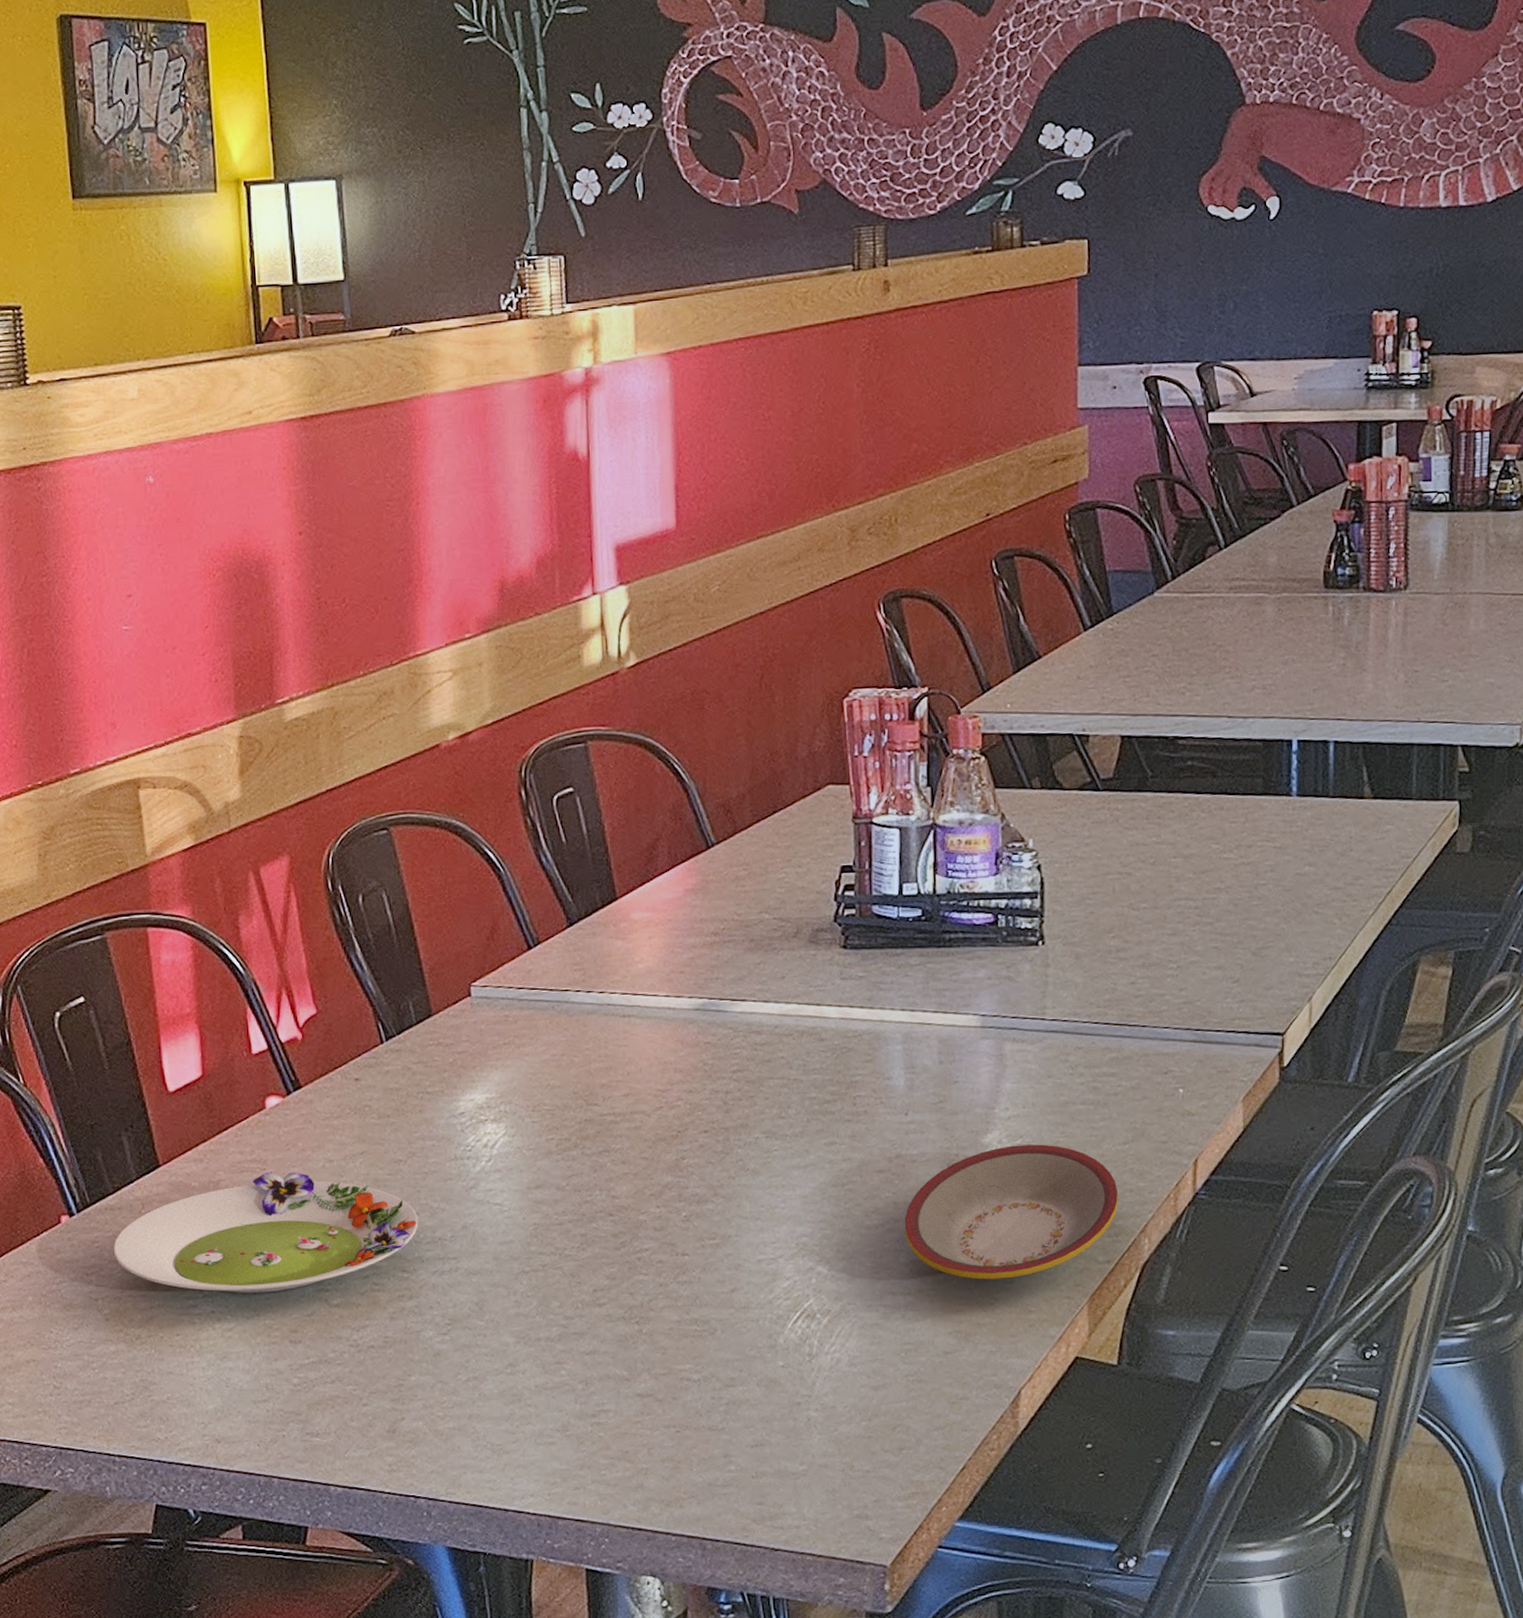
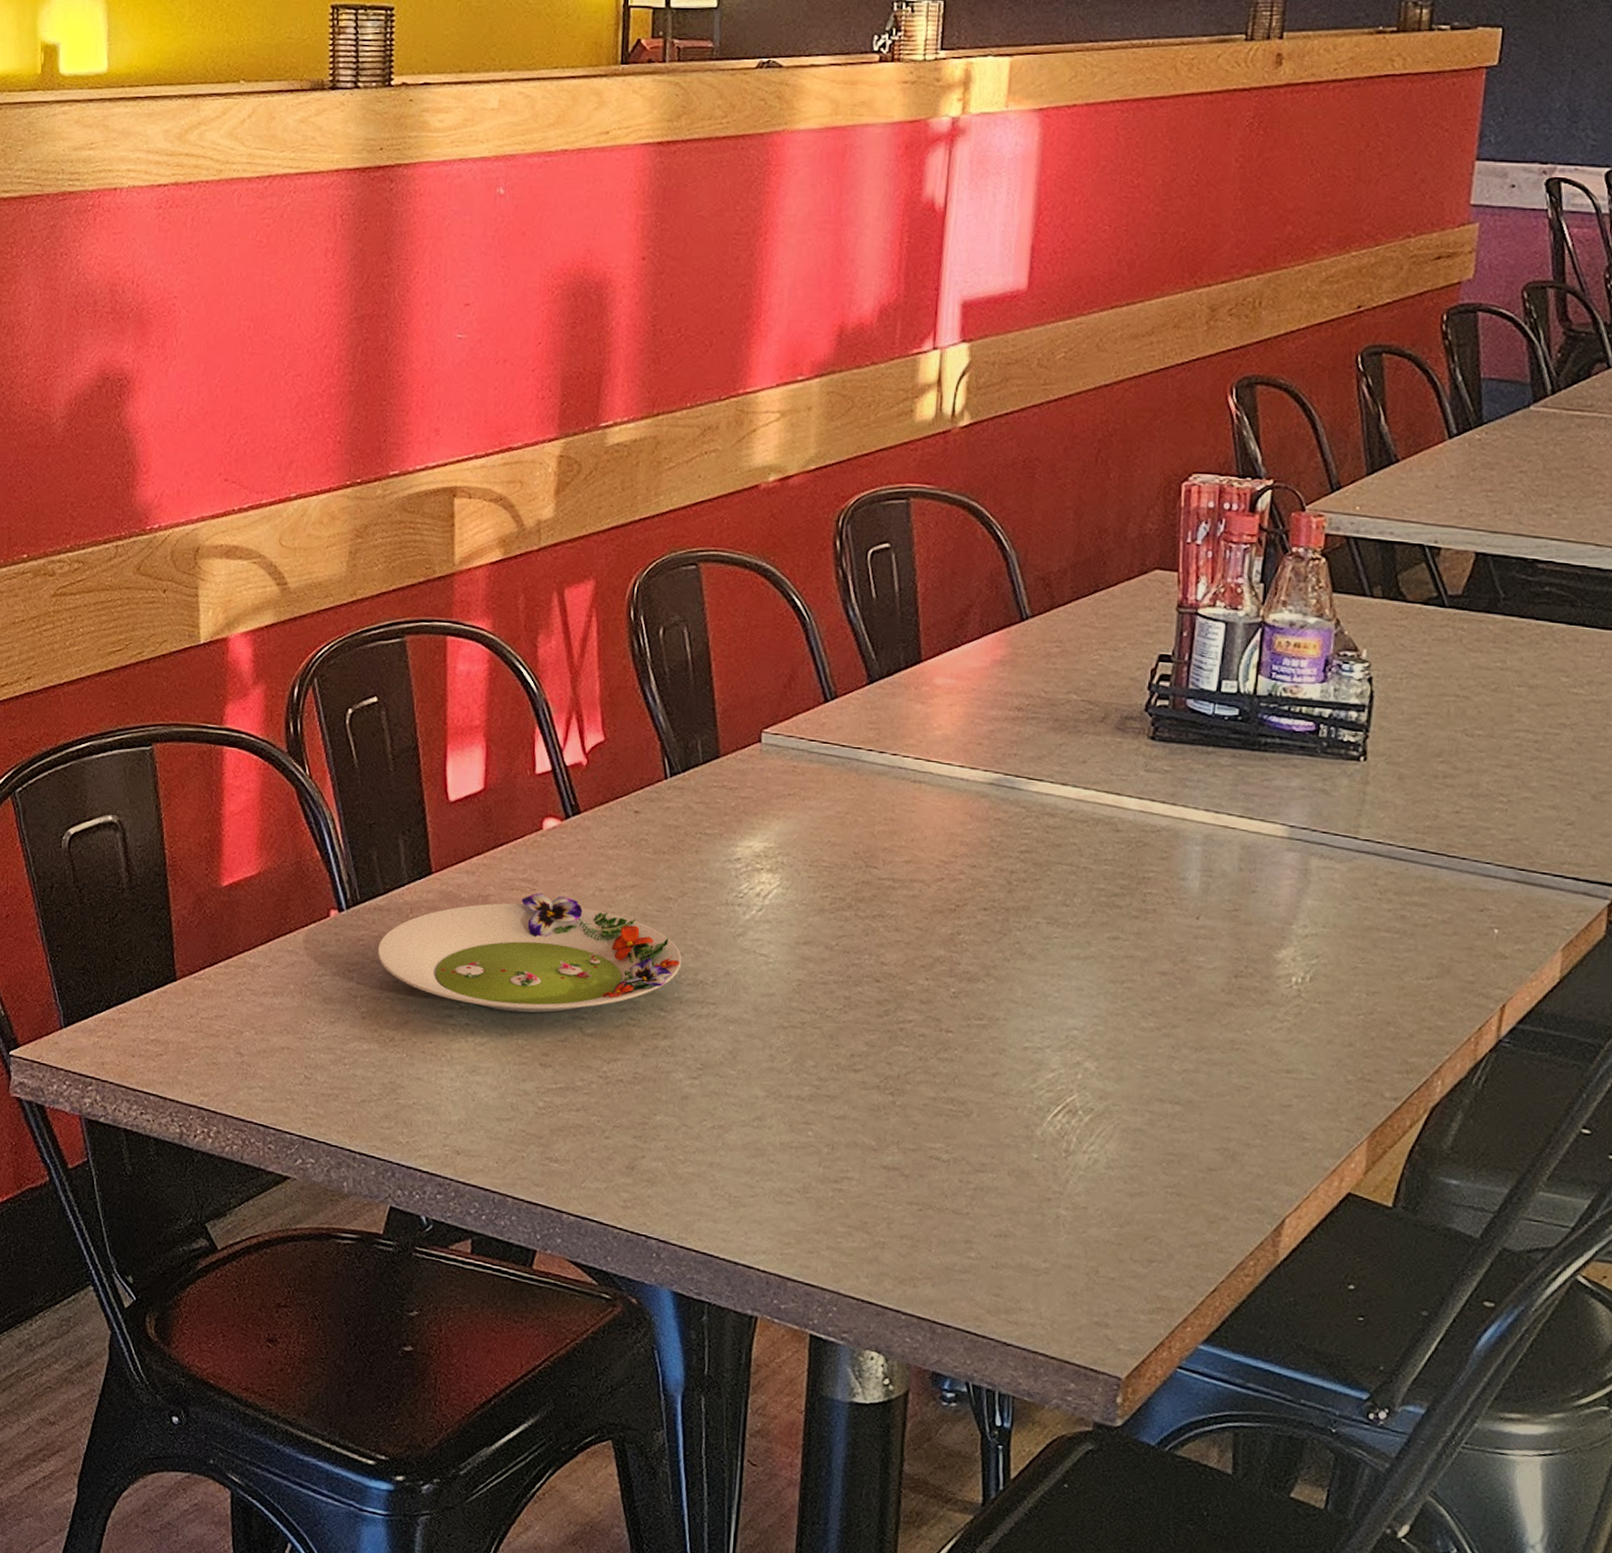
plate: present [904,1144,1119,1280] -> none [1181,964,1415,1102]

